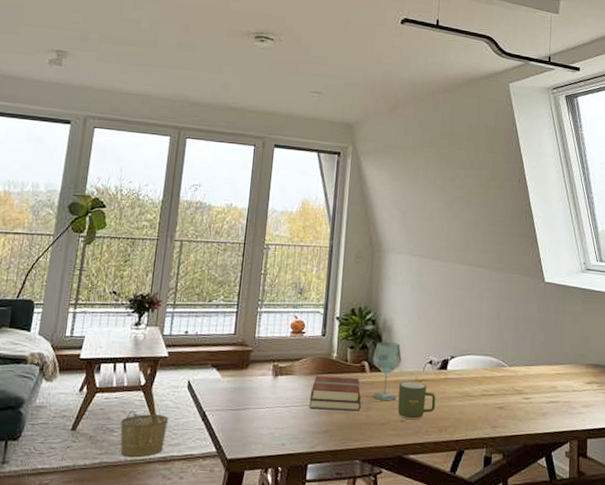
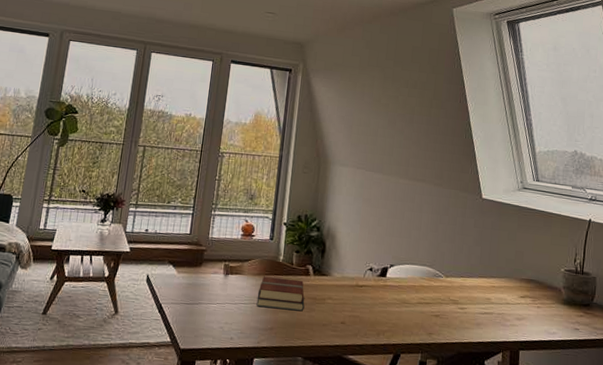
basket: present [120,411,169,458] -> none [85,300,129,343]
wine glass: present [372,341,402,401] -> none [315,247,344,303]
mug: present [397,381,436,420] -> none [338,286,375,323]

